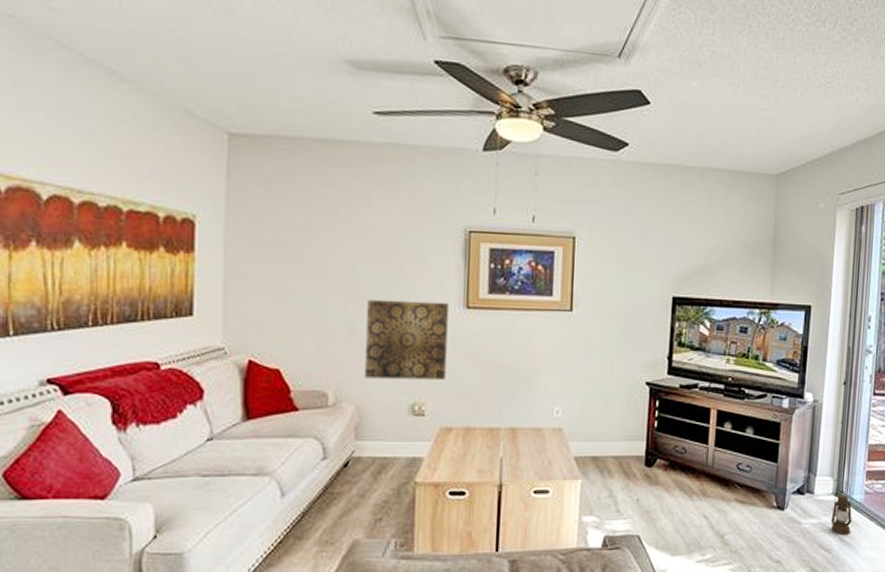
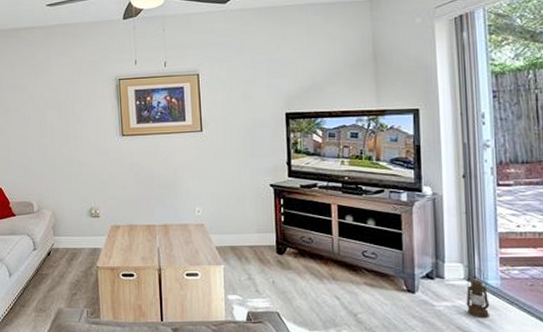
wall art: present [363,299,448,380] -> none [54,133,112,191]

